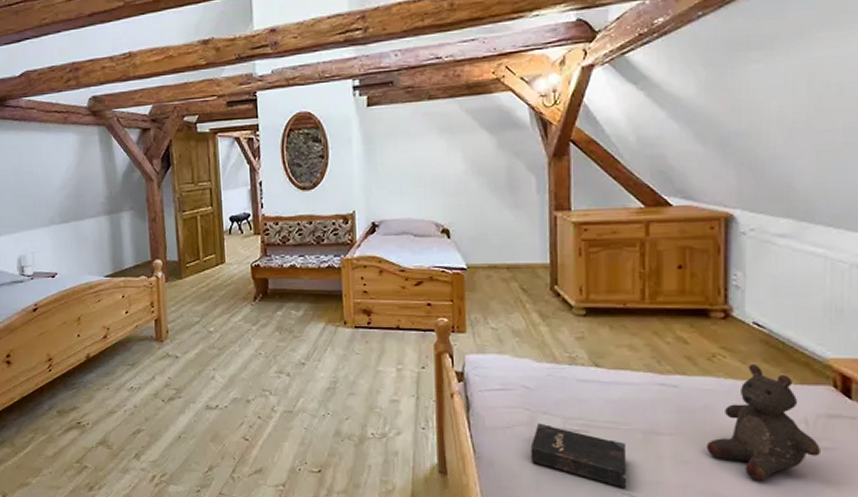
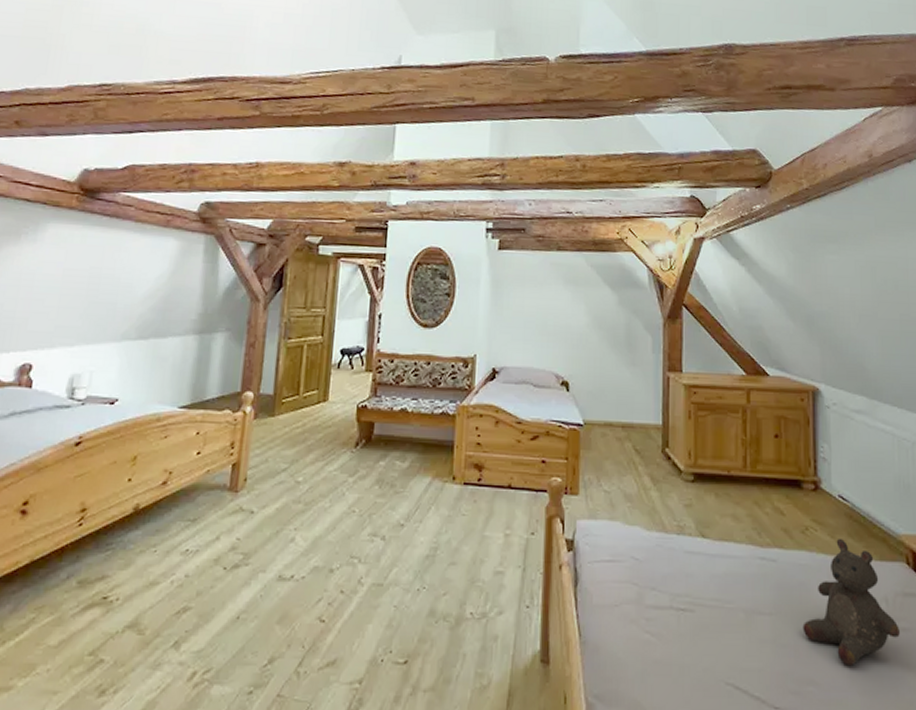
hardback book: present [530,423,627,489] -> none [637,600,731,678]

